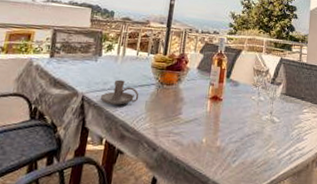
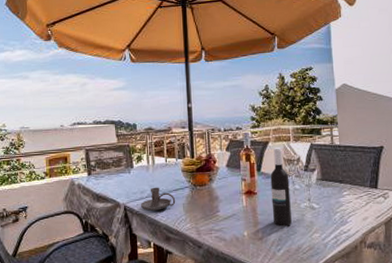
wine bottle: none [233,57,256,138] -> present [270,148,292,227]

